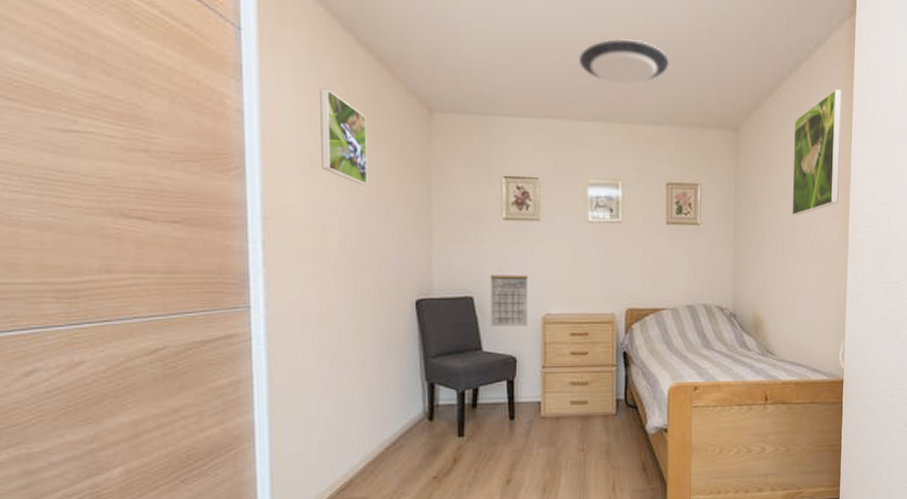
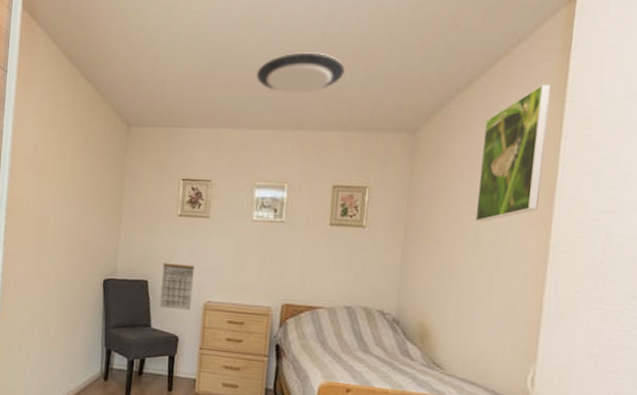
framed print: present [320,88,368,185] -> none [48,112,82,185]

